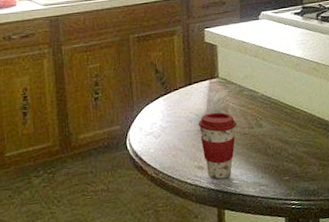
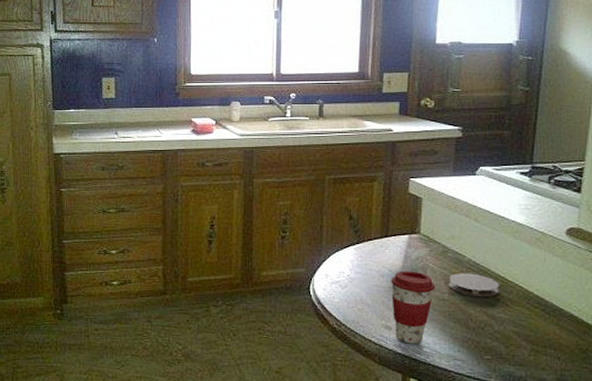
coaster: none [247,106,289,127] -> present [449,272,499,298]

